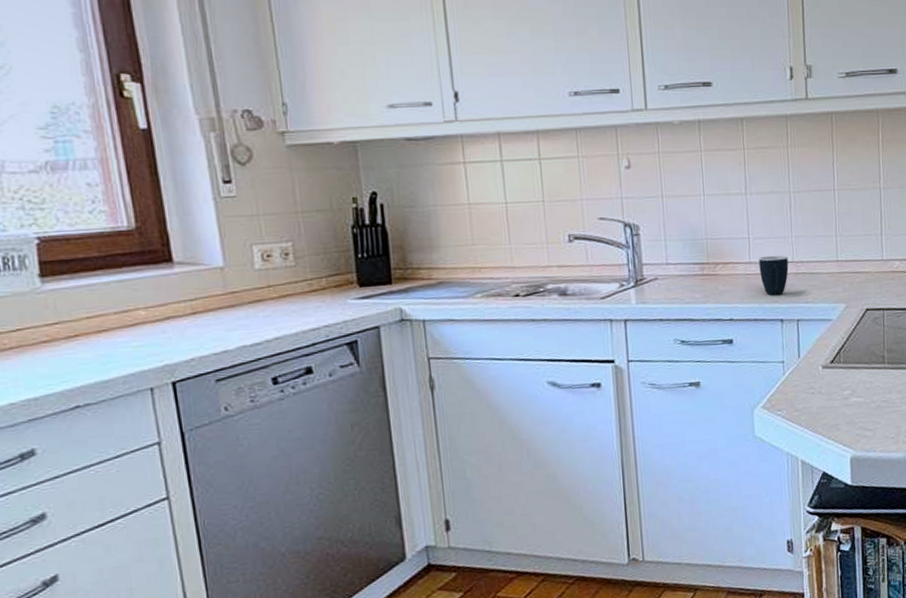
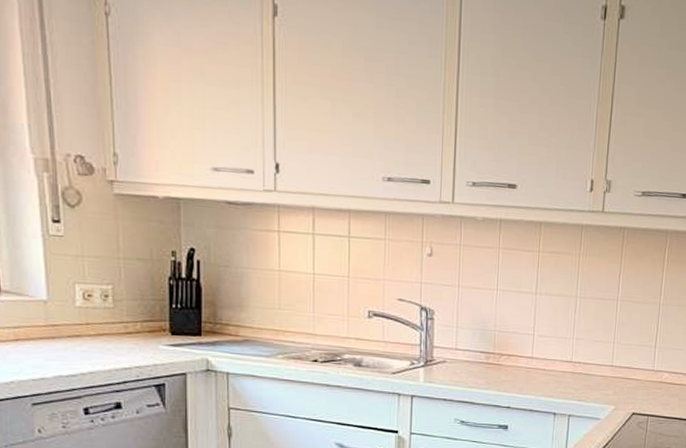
mug: present [759,255,789,295] -> none [540,353,567,390]

